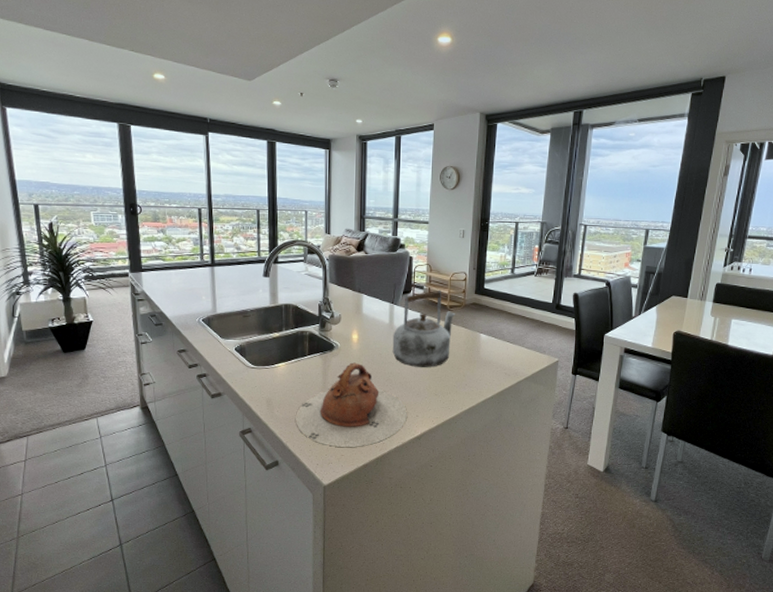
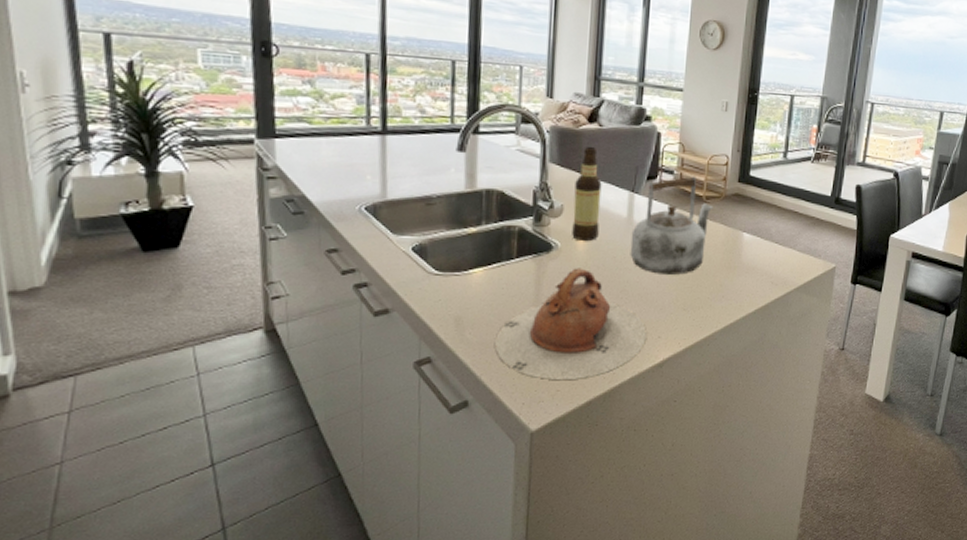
bottle: none [348,269,369,343] -> present [572,146,602,242]

